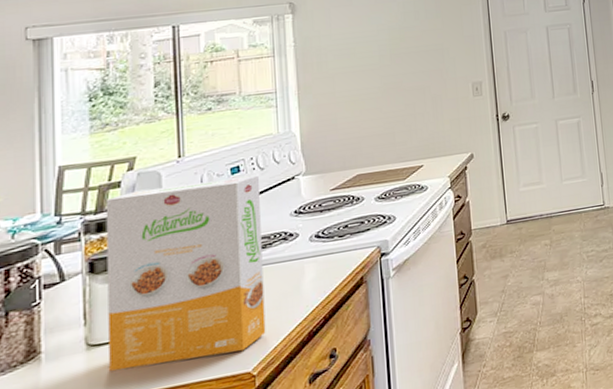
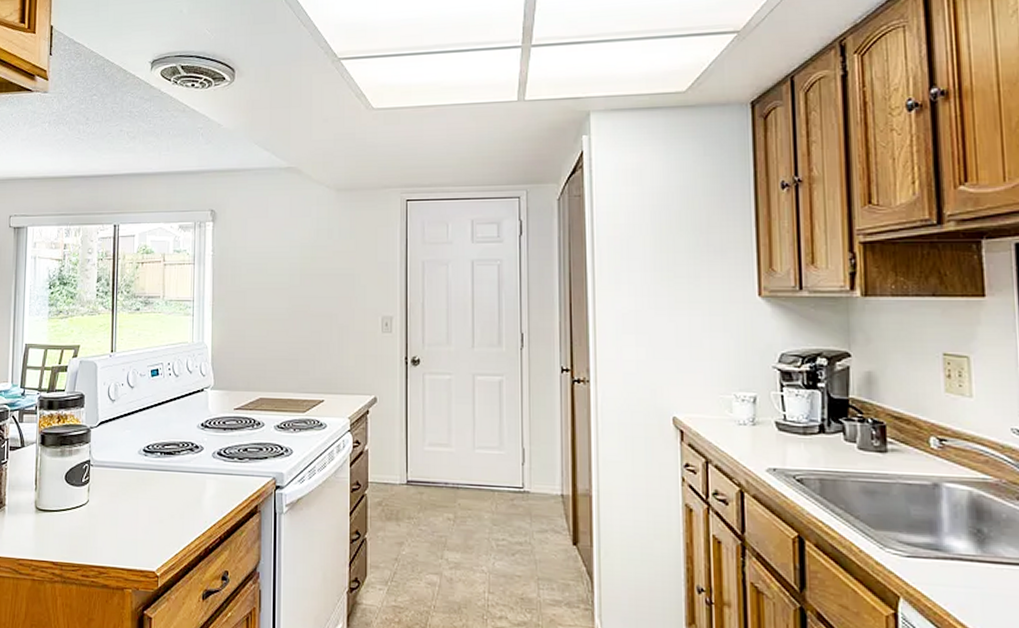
cereal box: present [105,175,266,371] -> none [50,377,173,550]

